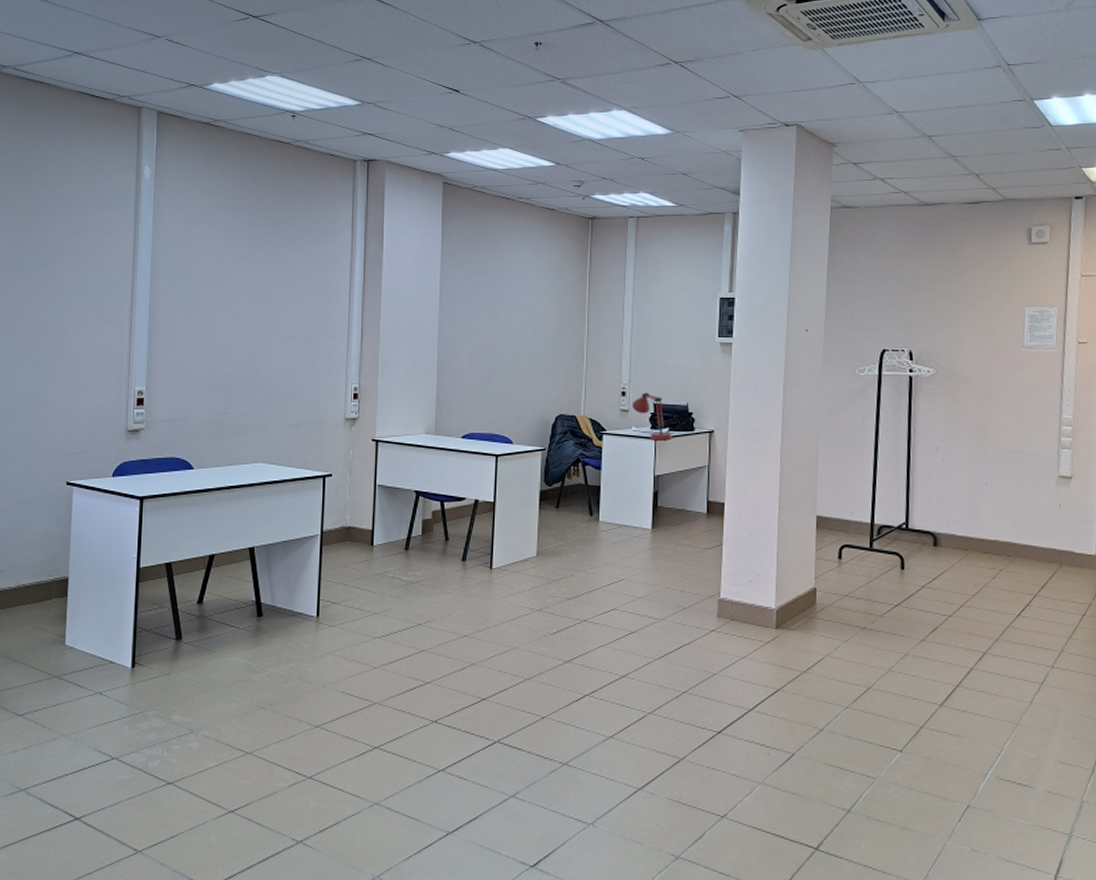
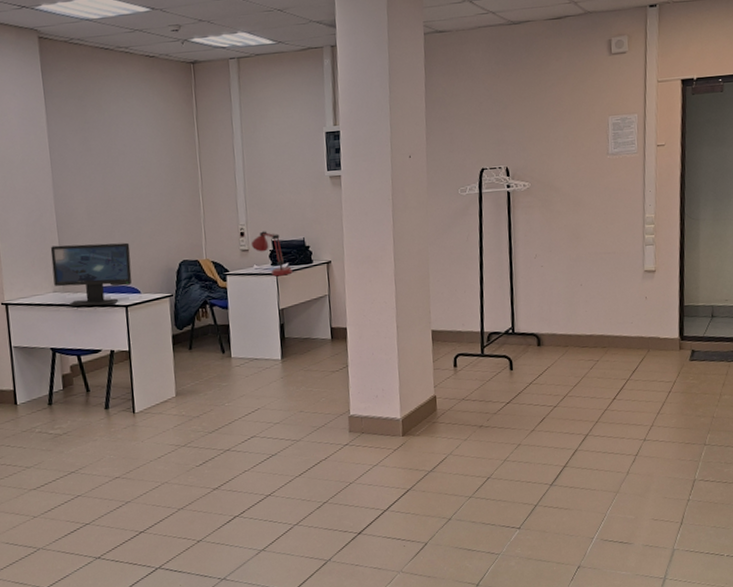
computer monitor: none [427,387,508,453] -> present [50,242,132,307]

